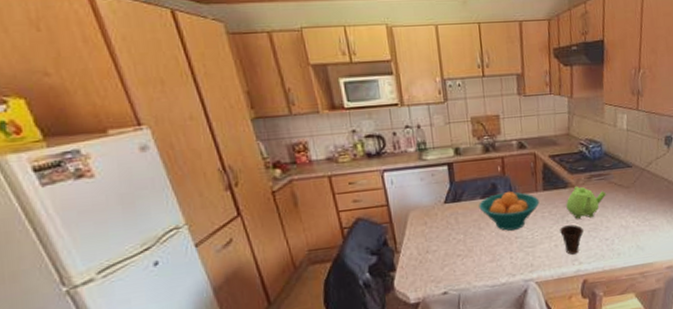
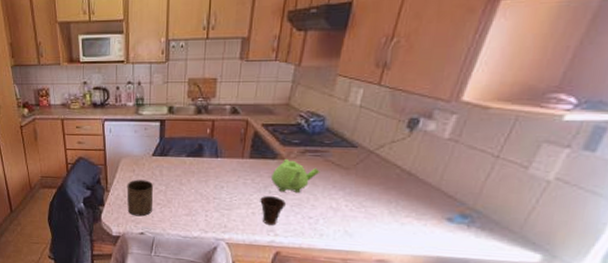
cup: none [420,231,453,275] -> present [126,179,154,217]
fruit bowl: present [479,191,540,231] -> none [183,153,244,191]

